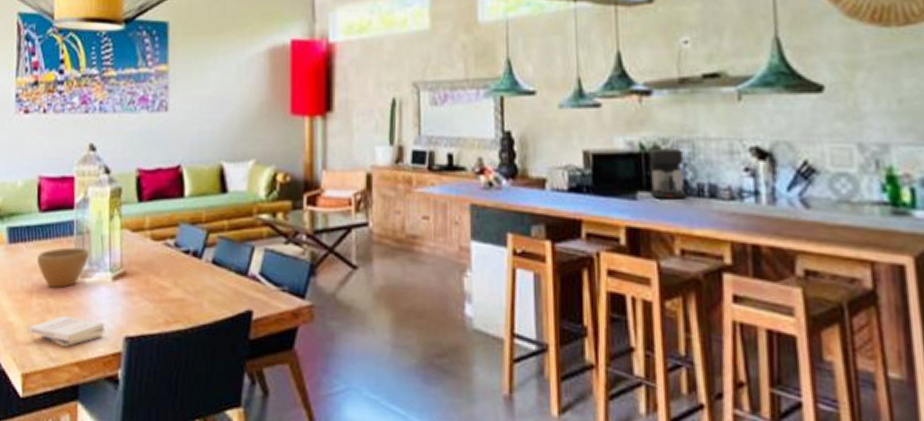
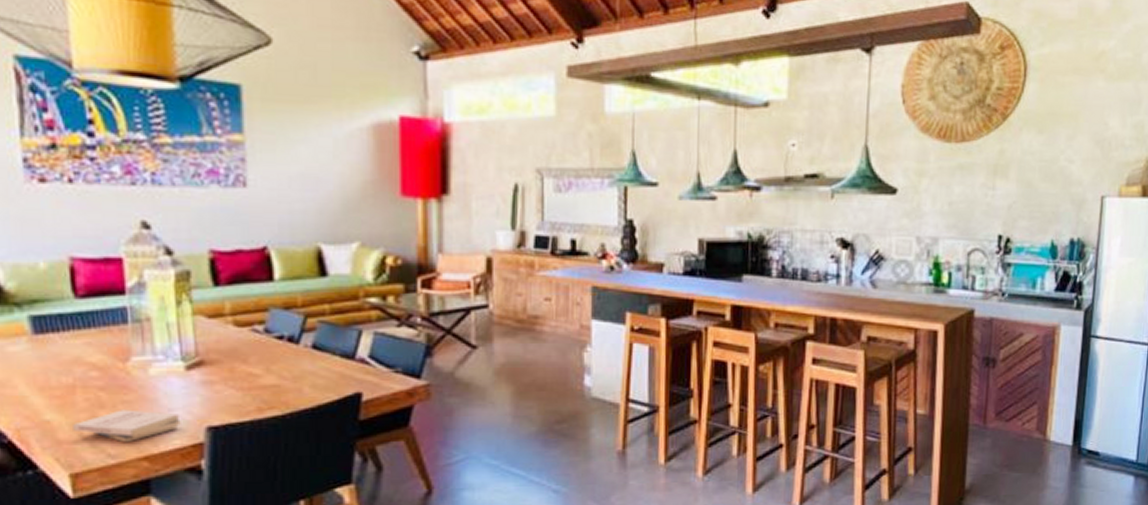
bowl: present [36,247,89,288] -> none [77,336,151,380]
coffee maker: present [648,147,688,199] -> none [753,237,784,281]

